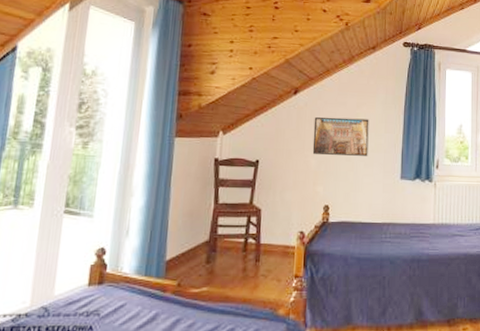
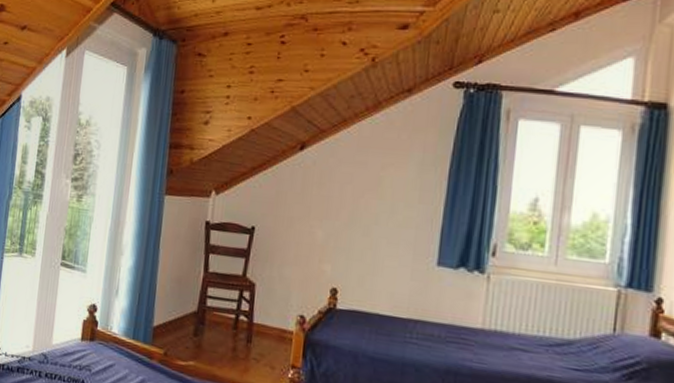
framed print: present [312,117,369,156] -> none [319,179,398,232]

